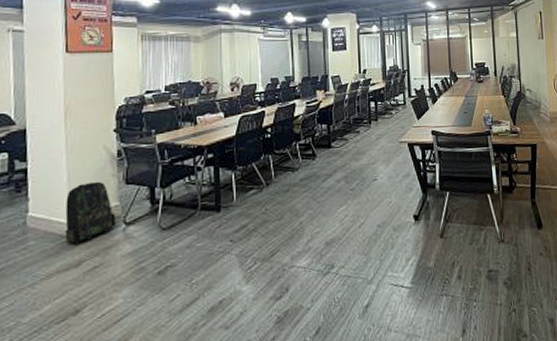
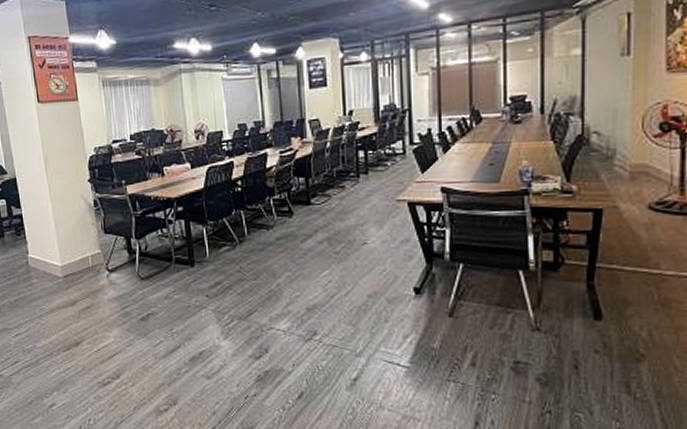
backpack: present [65,181,117,246] -> none [56,229,101,287]

